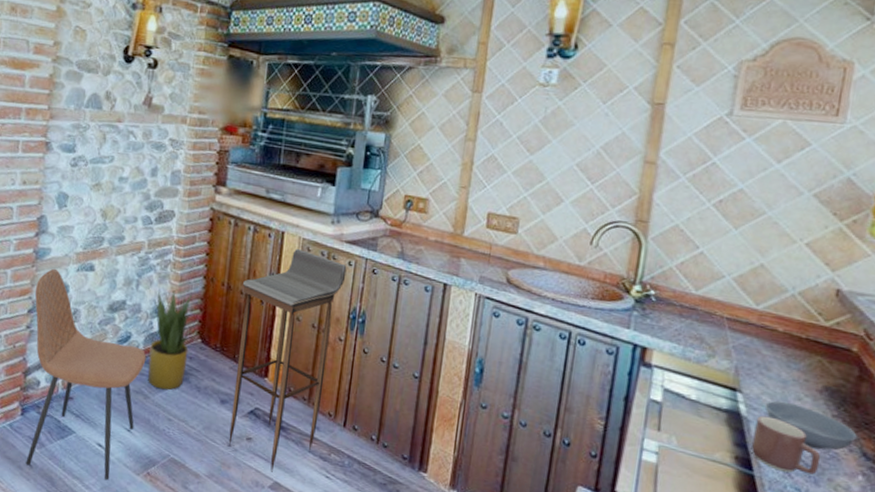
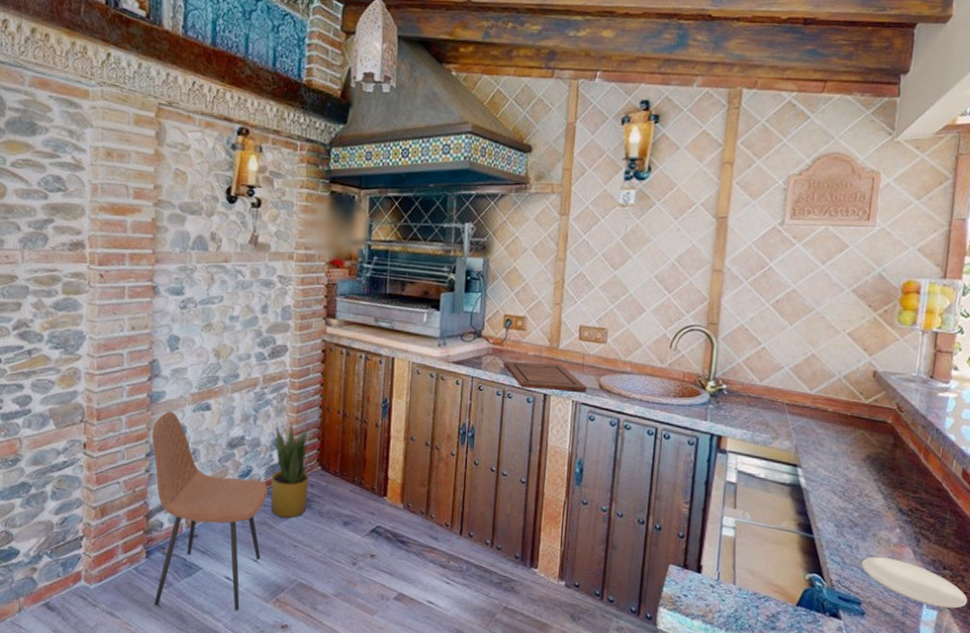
bar stool: present [228,249,347,472] -> none [353,373,455,585]
cutting board: none [401,244,493,286] -> present [503,360,587,392]
mug: present [752,415,820,475] -> none [811,486,866,532]
bowl: present [765,400,857,451] -> none [820,471,894,510]

